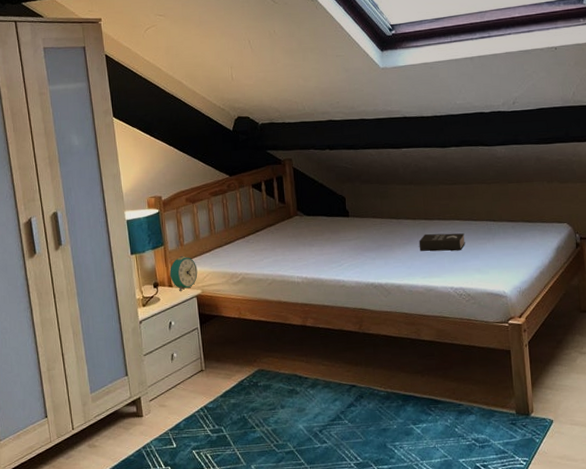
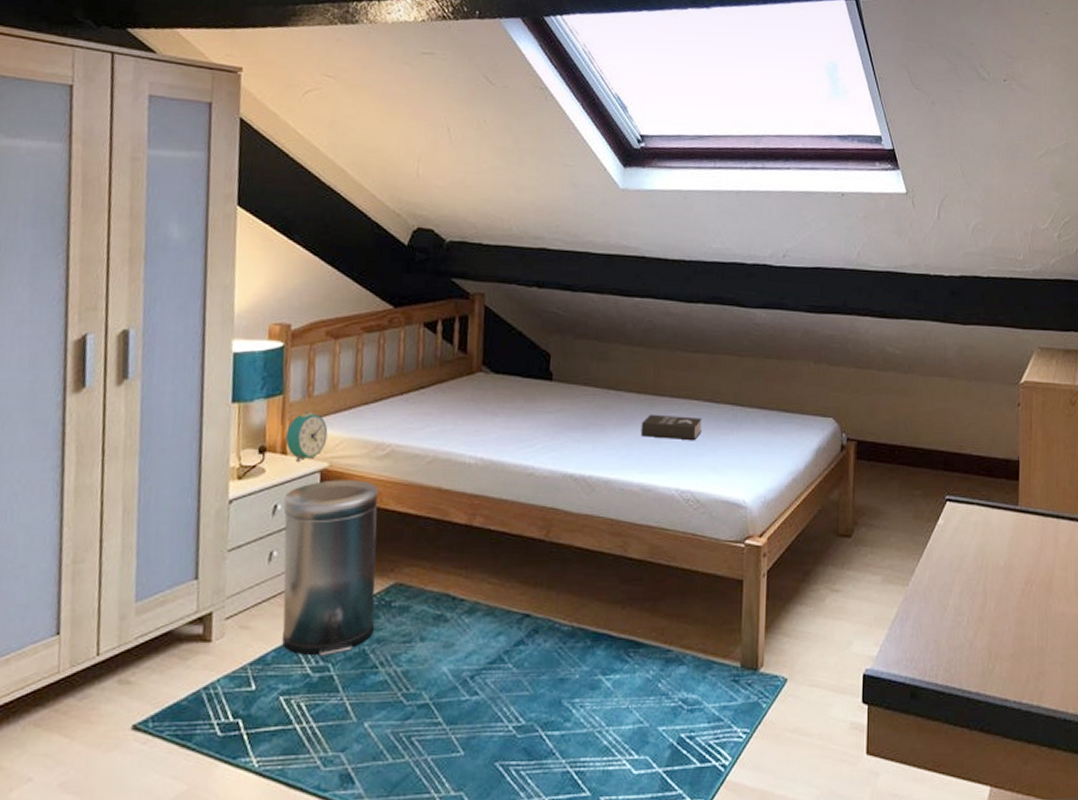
pedal bin: none [175,300,249,422] -> present [282,480,379,656]

